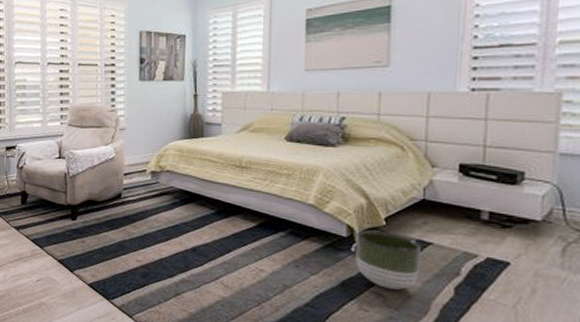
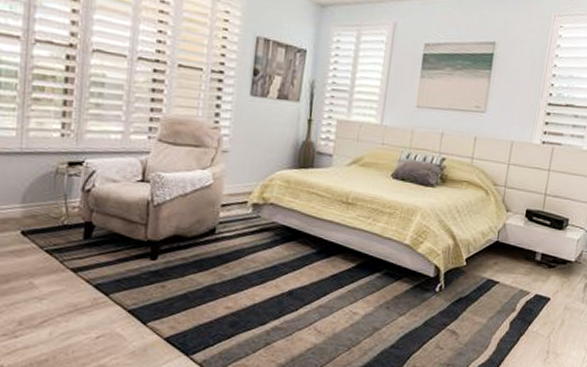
planter: present [355,230,421,290] -> none [438,270,490,327]

